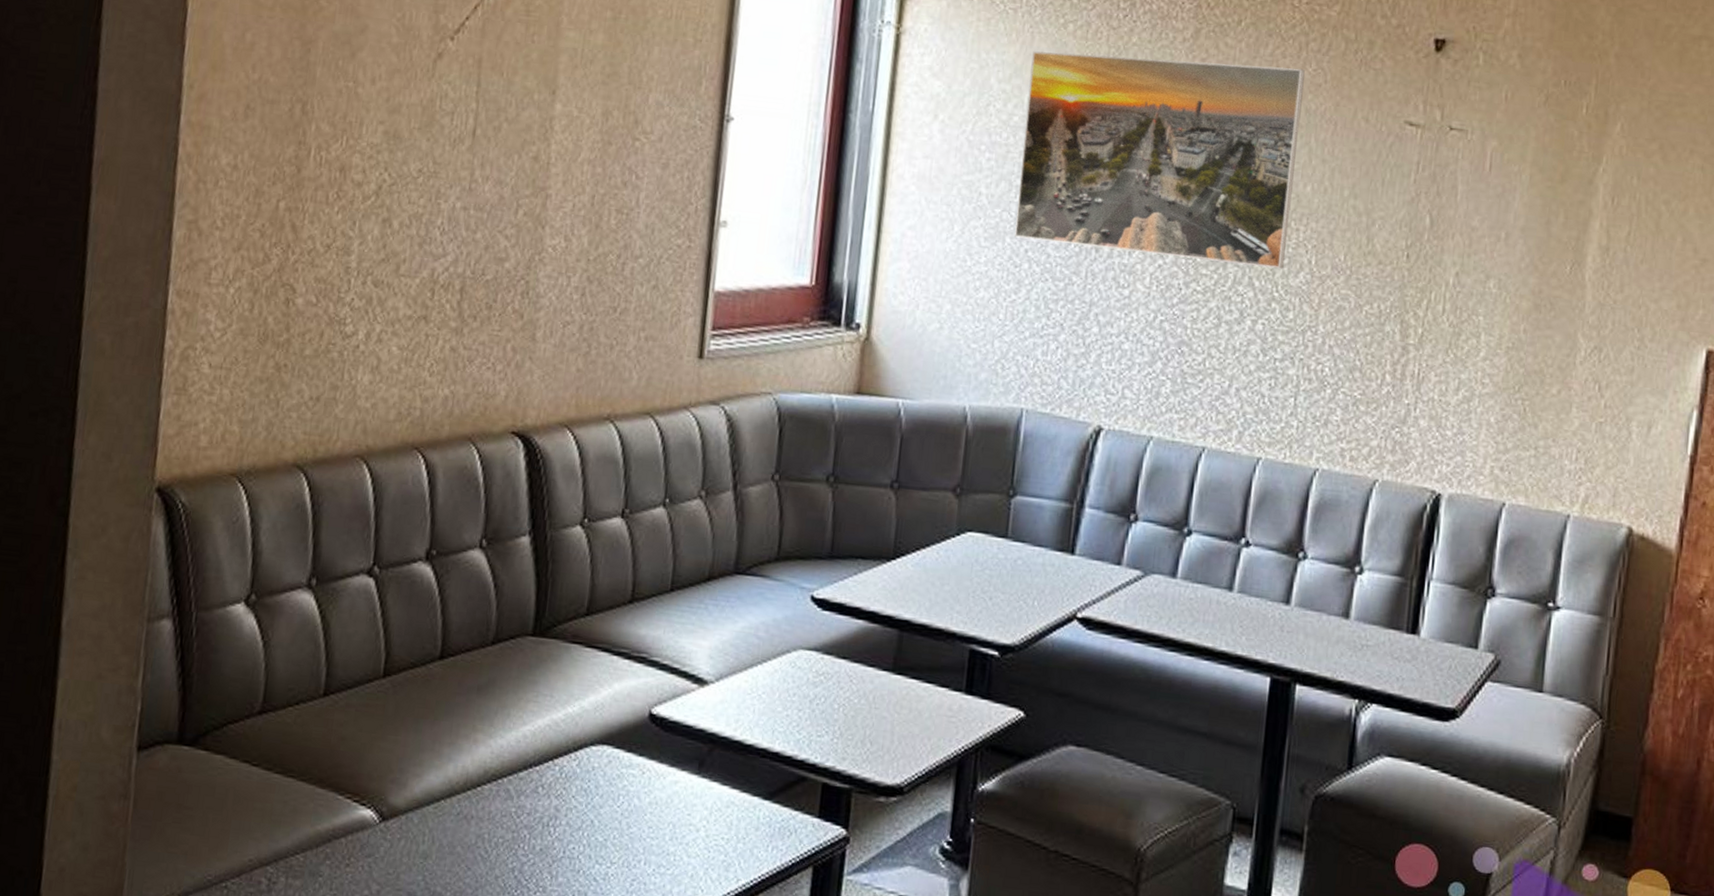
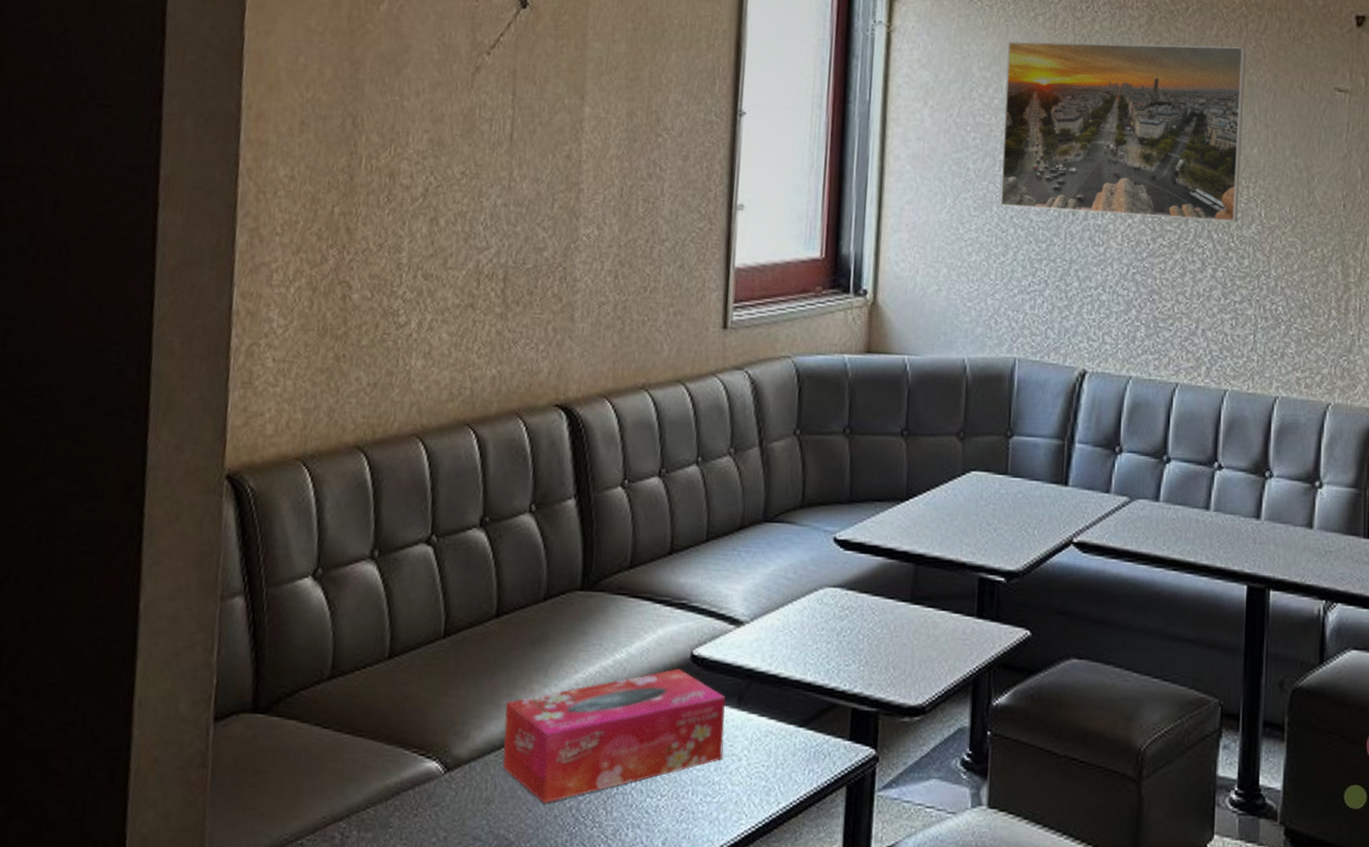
tissue box: none [441,727,685,863] -> present [502,669,726,804]

